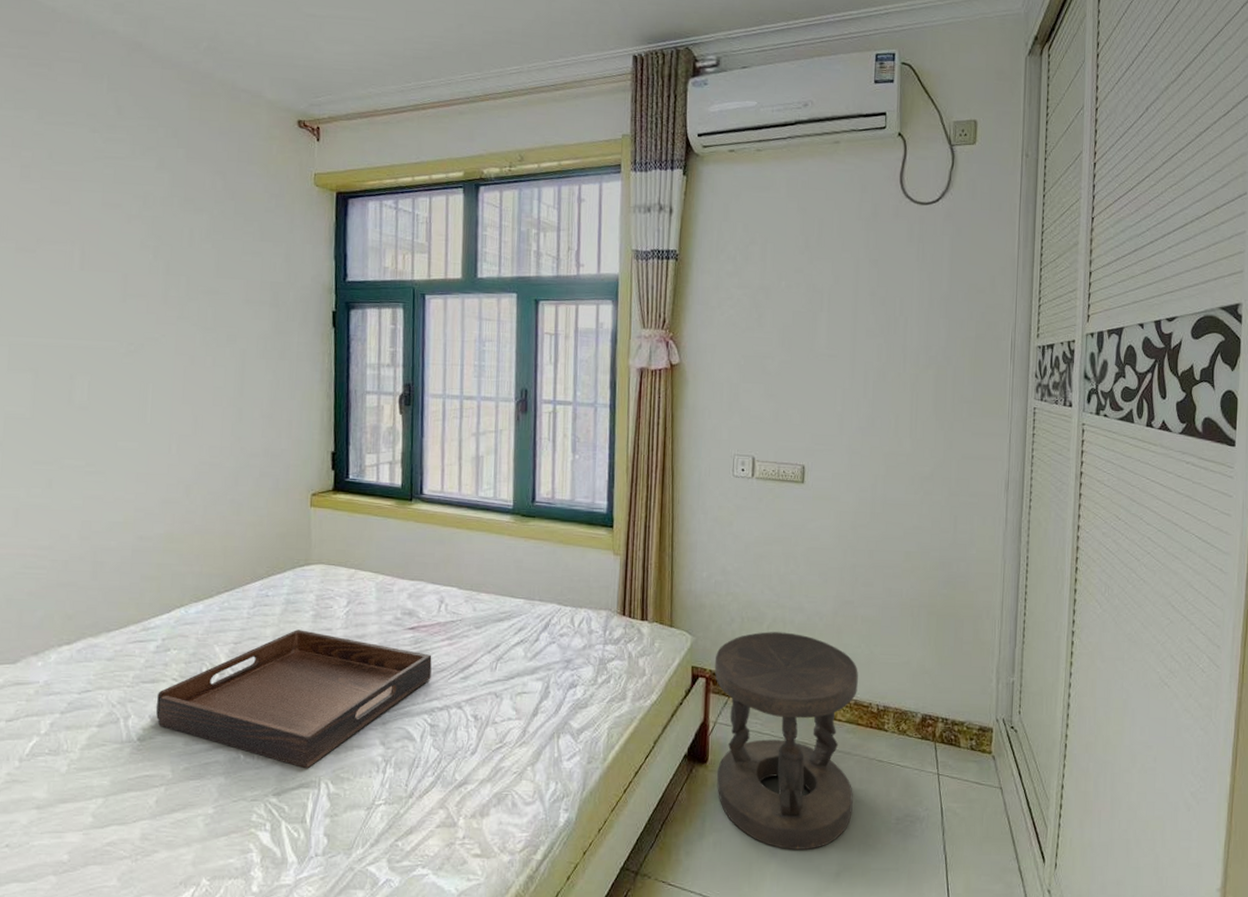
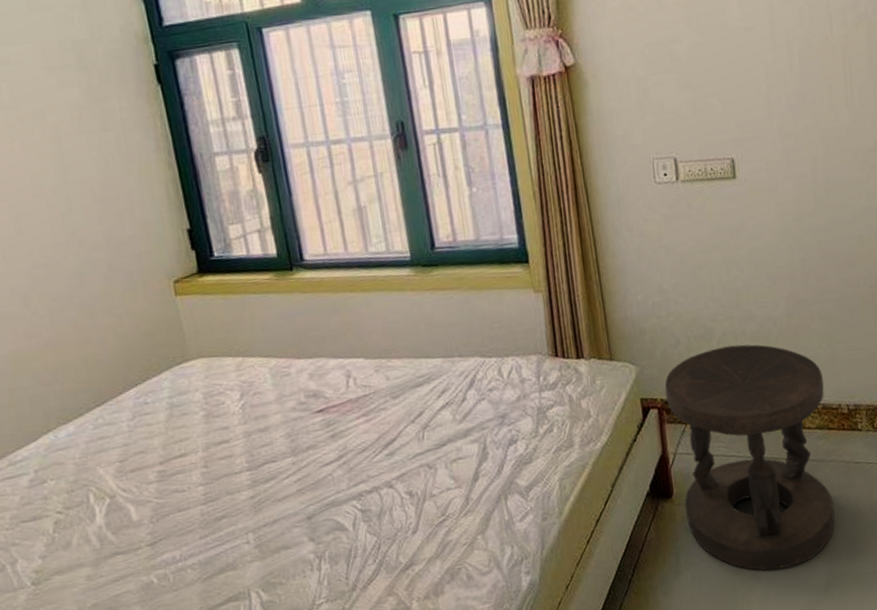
serving tray: present [156,630,432,769] -> none [43,433,352,581]

